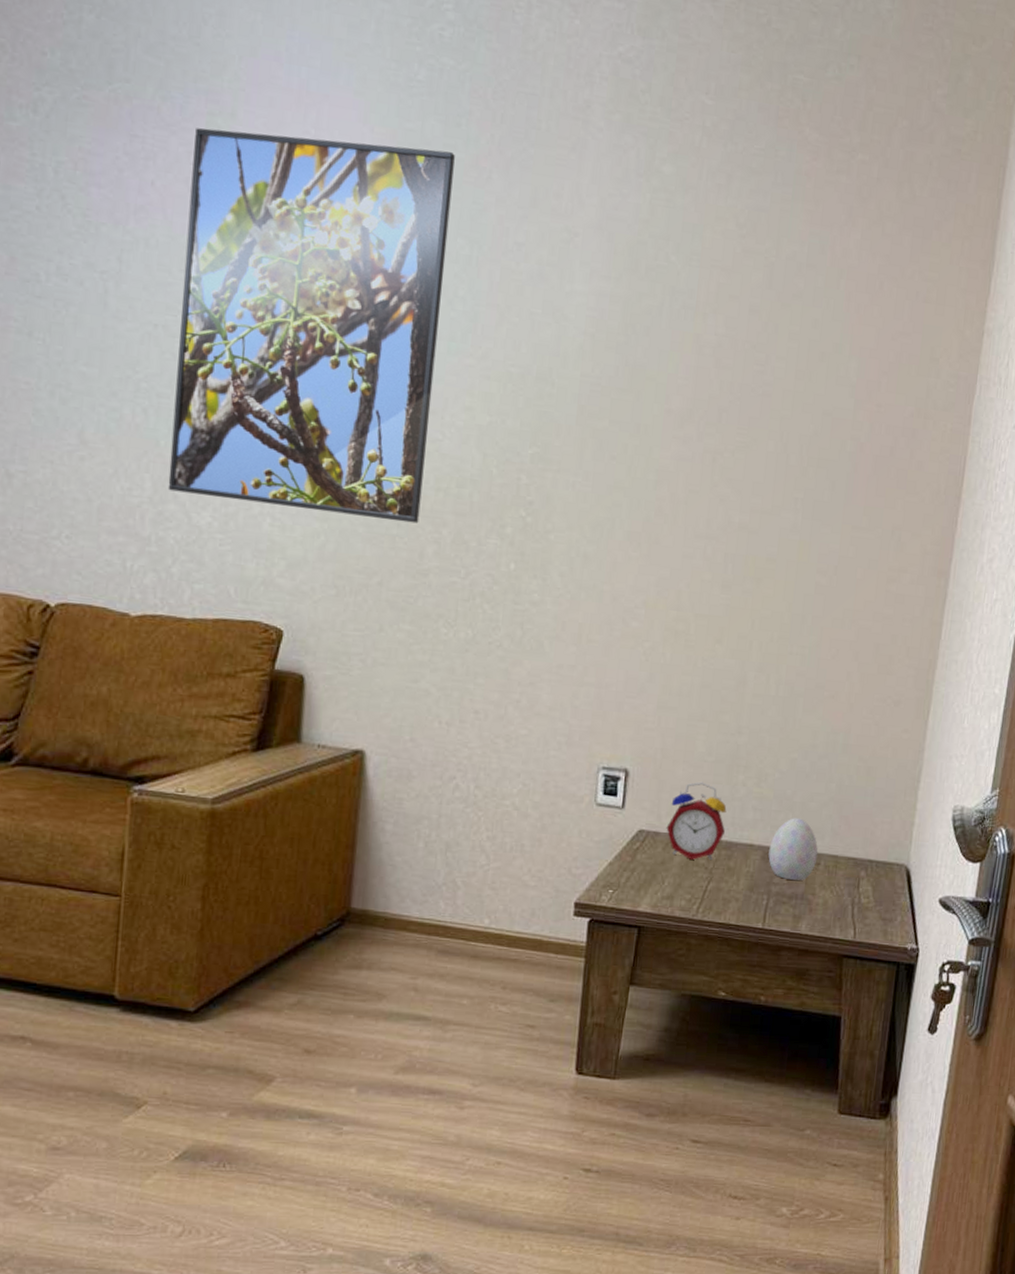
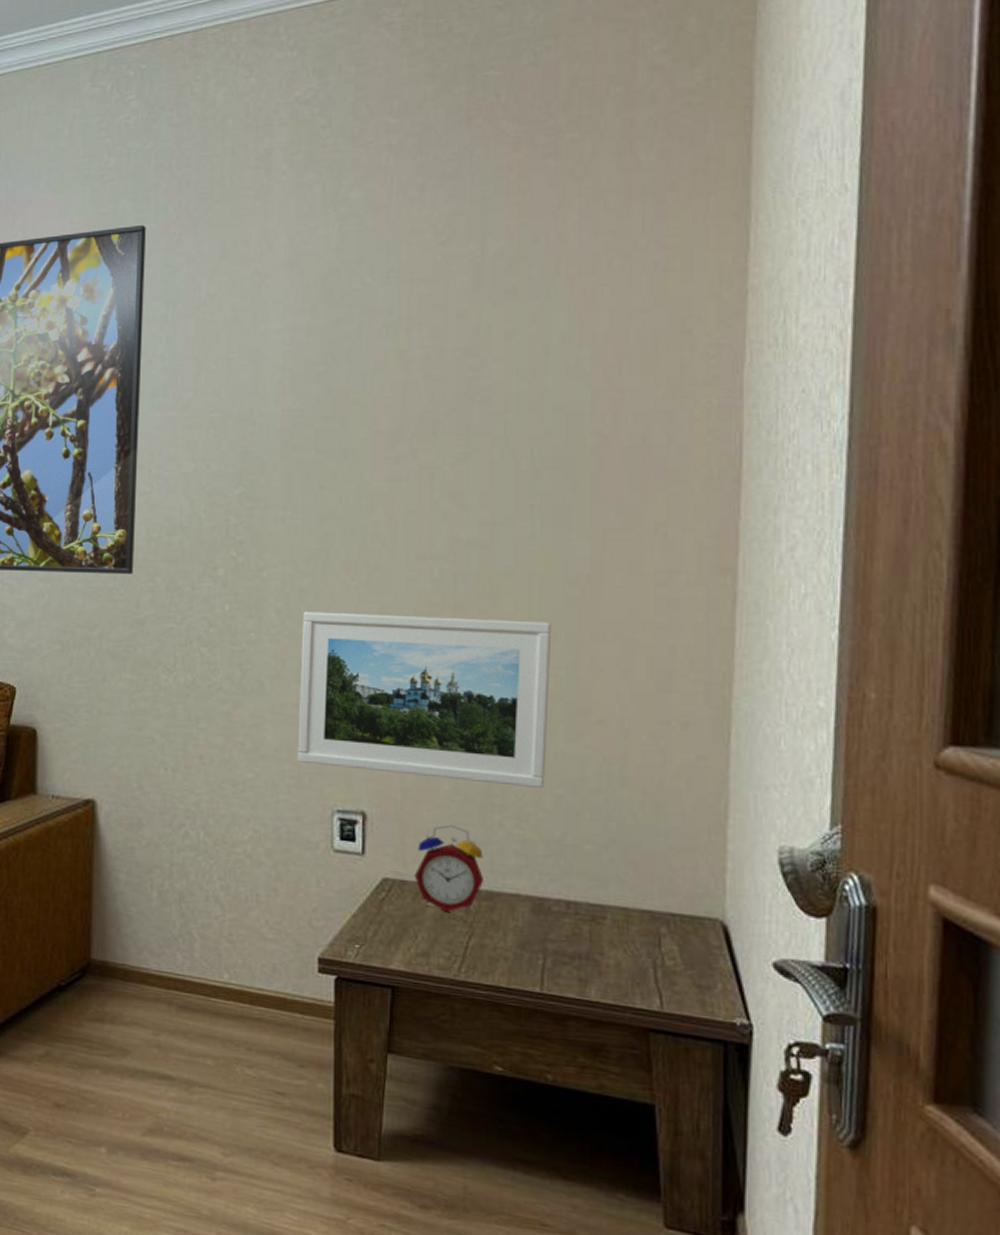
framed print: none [569,577,802,753] -> present [297,612,552,789]
decorative egg: present [768,818,818,880] -> none [540,863,602,937]

